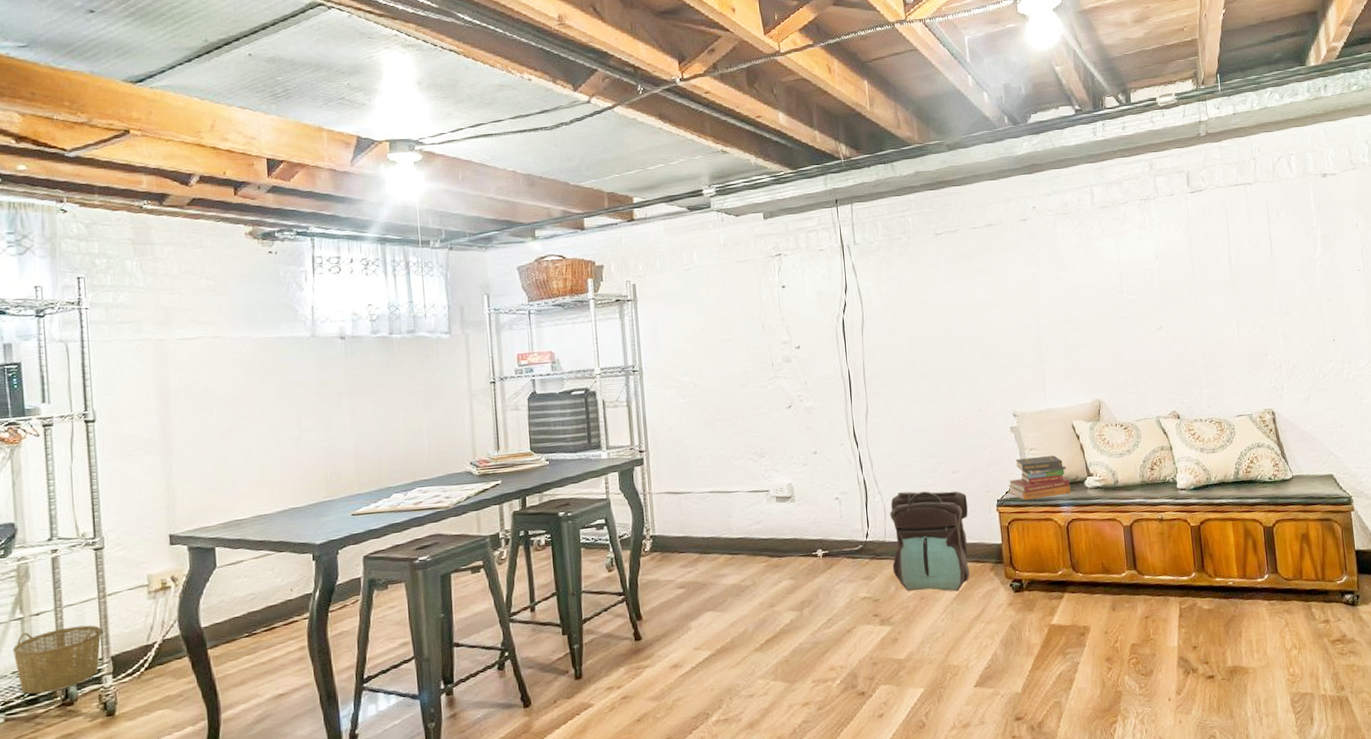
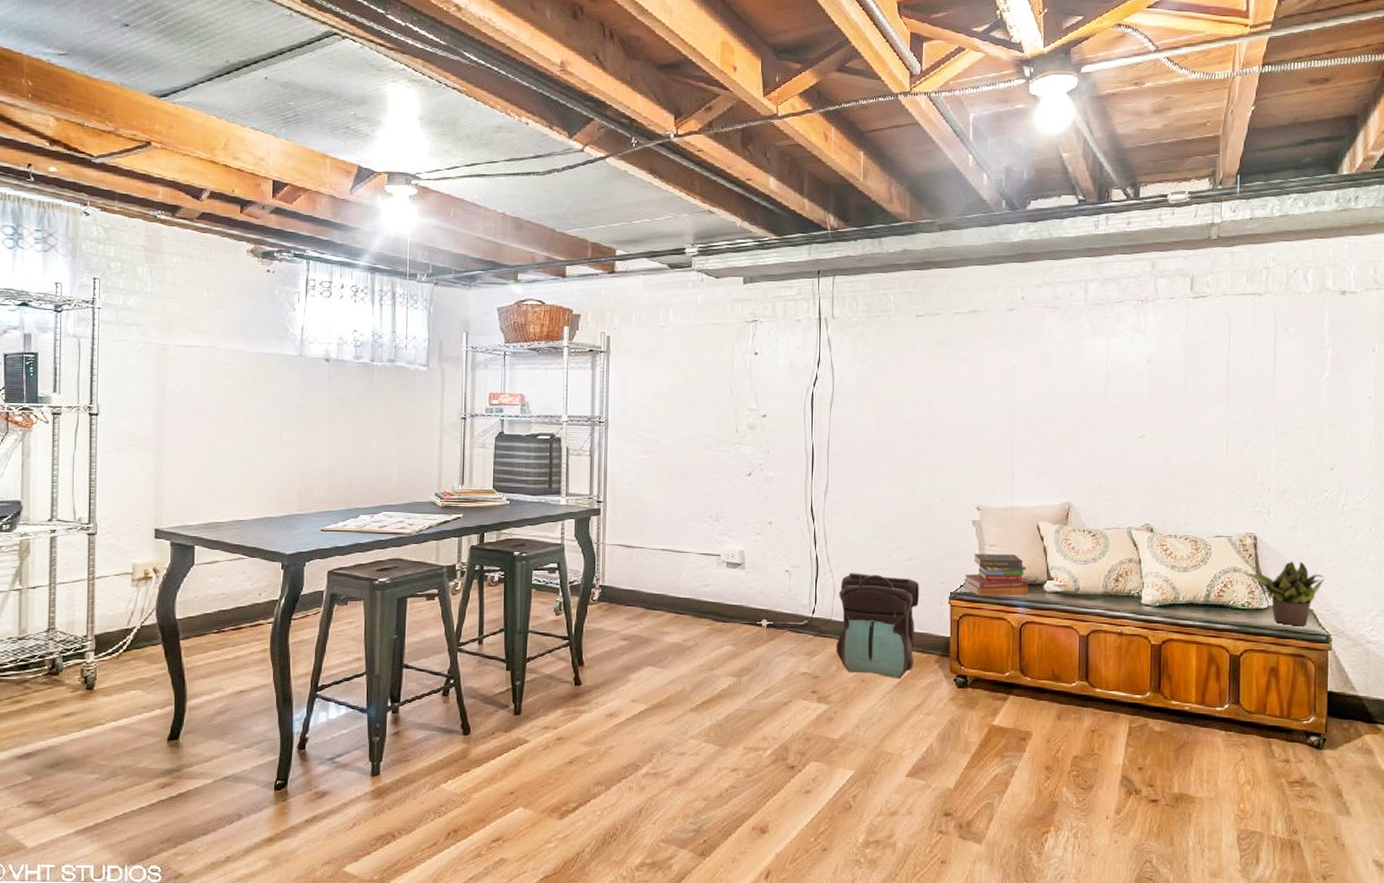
basket: present [13,625,102,695] -> none [10,603,88,661]
potted plant: none [1270,430,1341,493] -> present [1247,560,1325,626]

